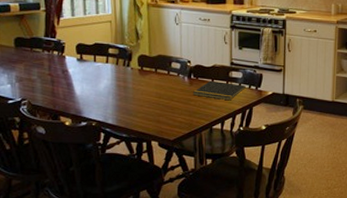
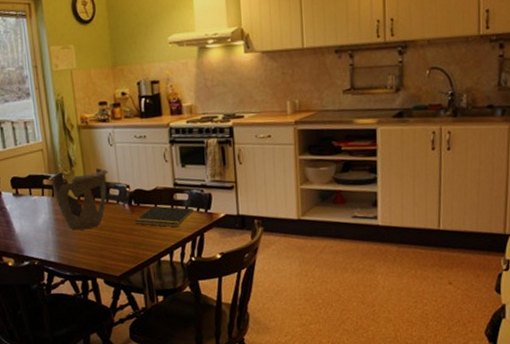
decorative bowl: none [115,43,172,97] -> present [49,168,108,230]

